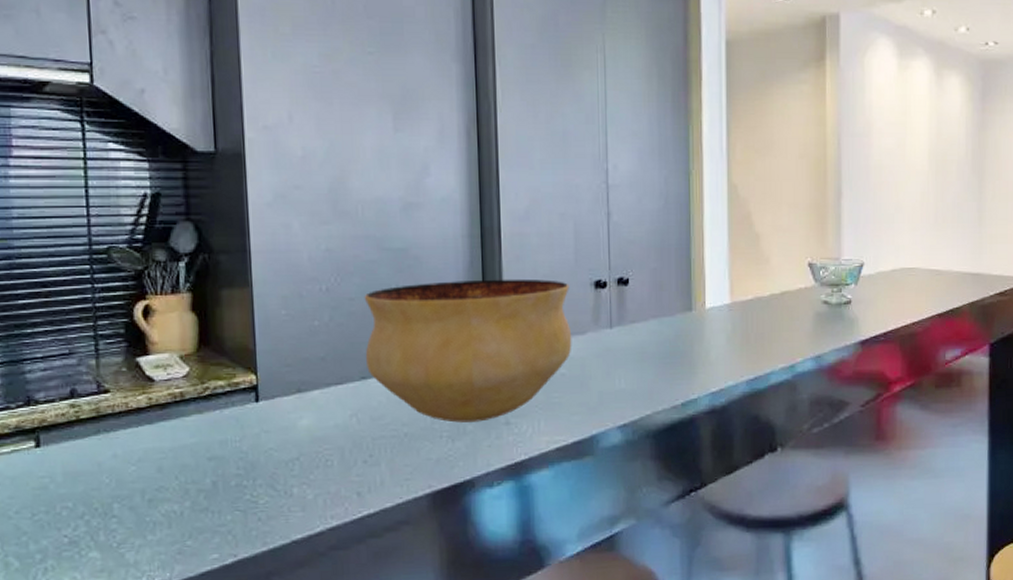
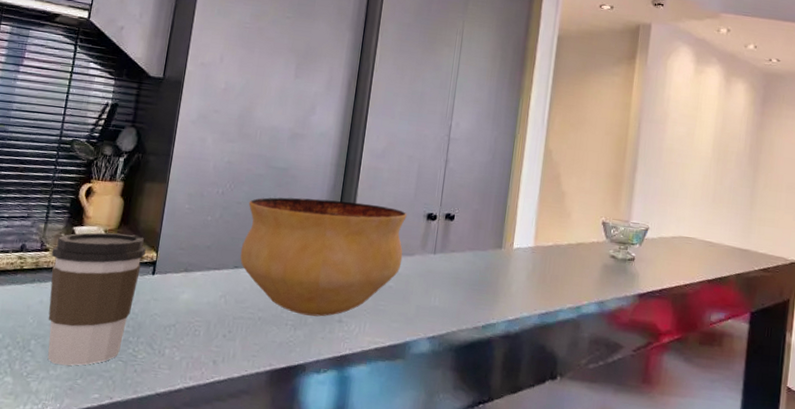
coffee cup: none [113,356,241,527] -> present [47,232,146,366]

